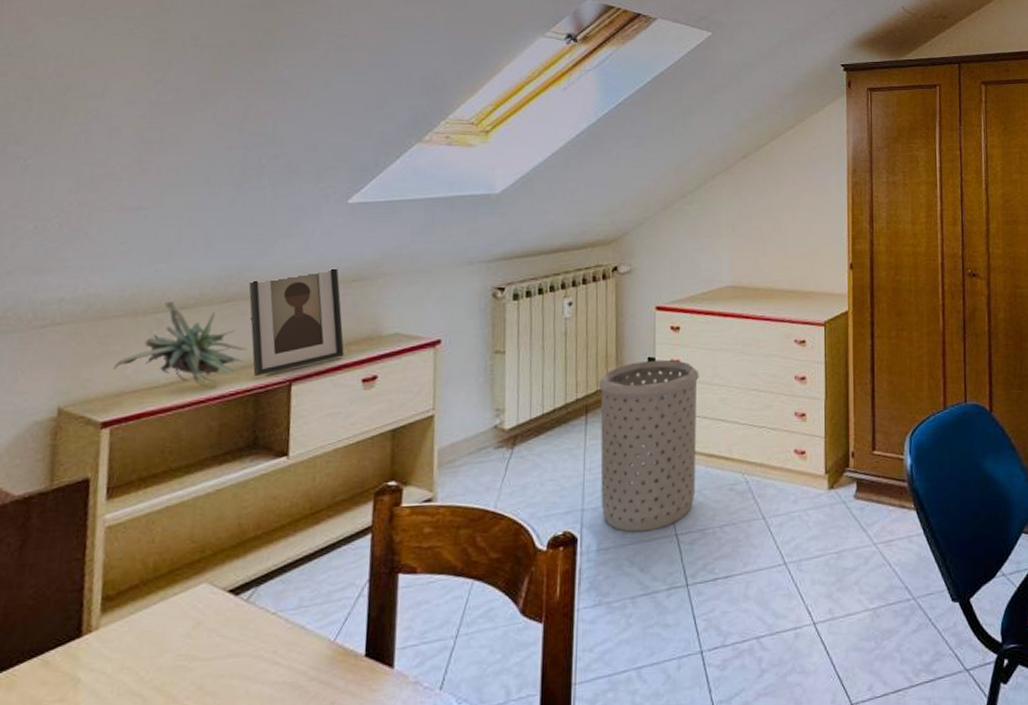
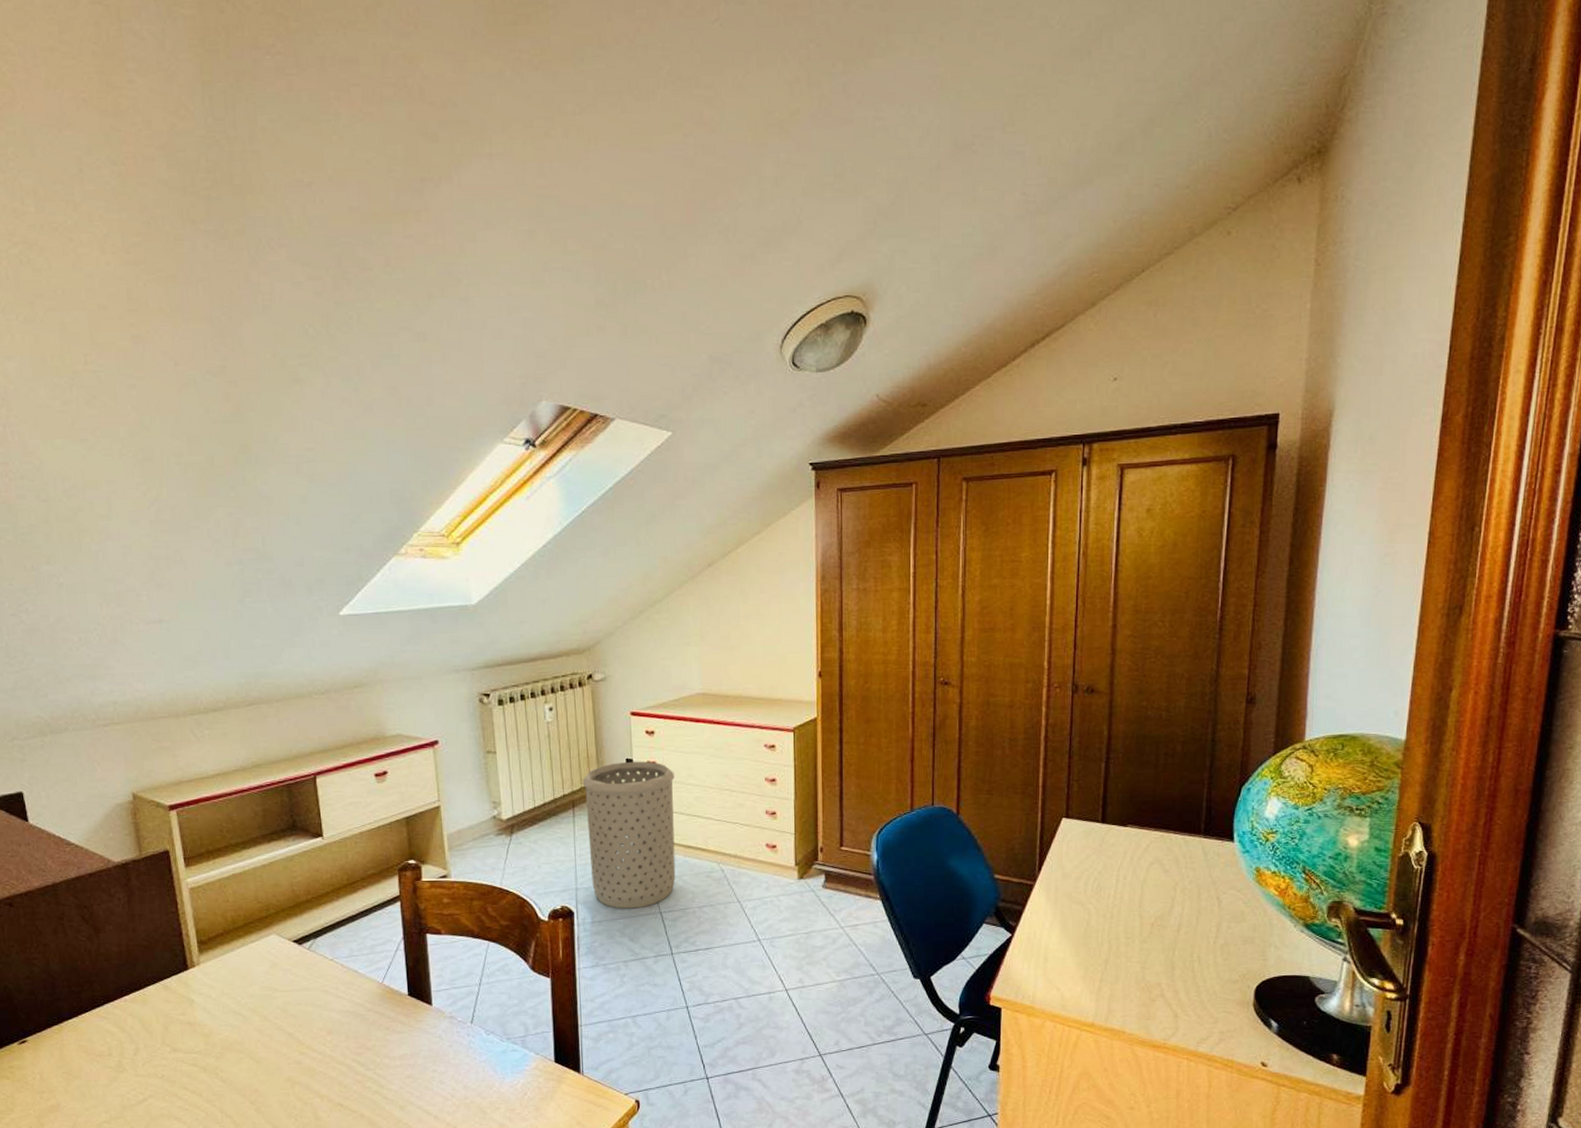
plant: present [112,300,248,389] -> none [168,704,275,780]
picture frame: present [249,267,344,377] -> none [266,674,356,770]

